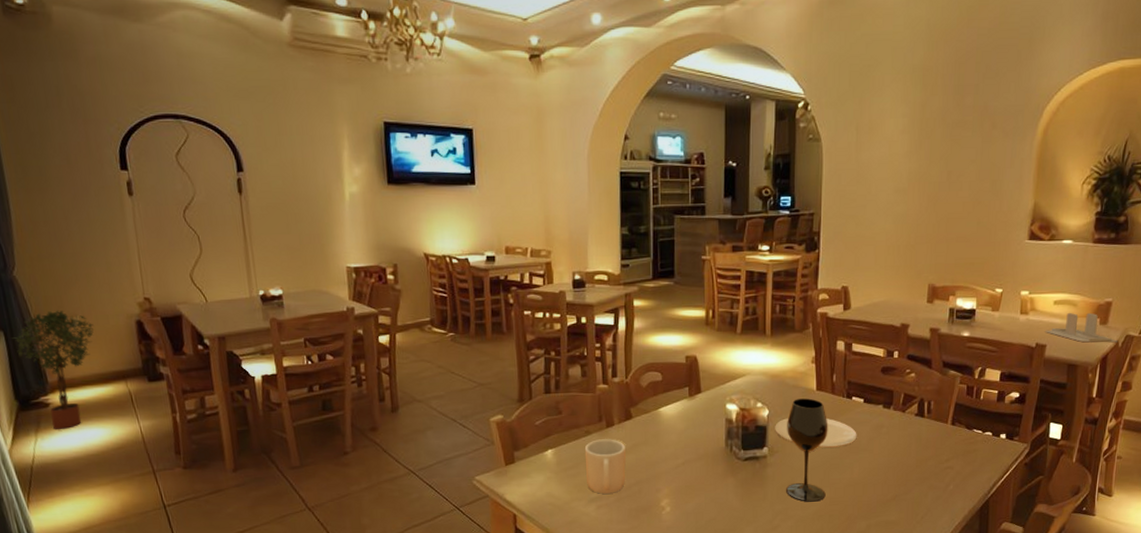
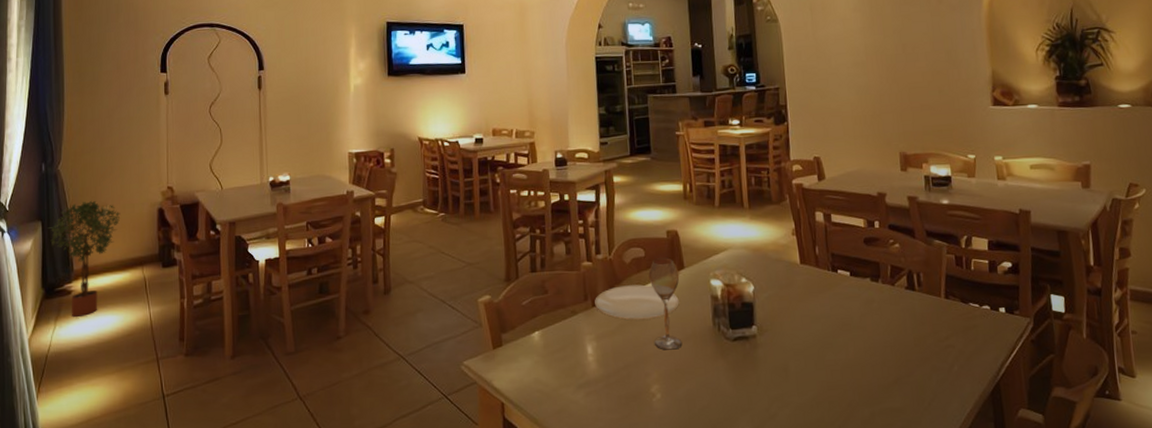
mug: present [584,439,626,494] -> none [571,319,614,379]
plate: none [609,407,694,441] -> present [595,284,679,321]
wineglass: none [665,382,696,468] -> present [648,258,682,350]
plate: present [775,418,857,448] -> none [761,294,848,326]
wineglass: present [786,398,828,502] -> none [773,272,822,387]
napkin holder: present [1045,312,1118,343] -> none [1026,176,1106,208]

